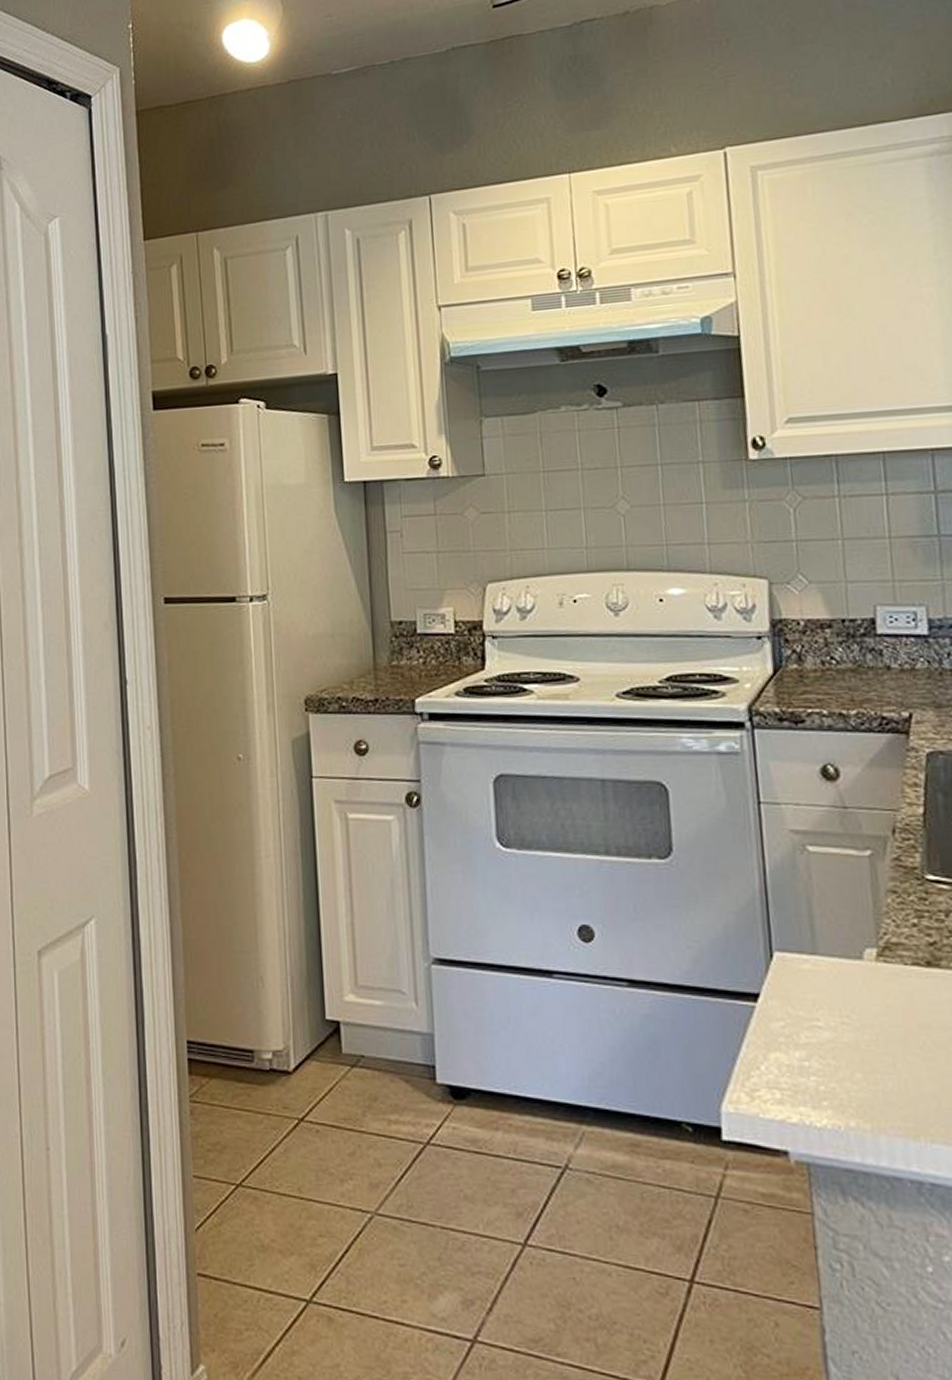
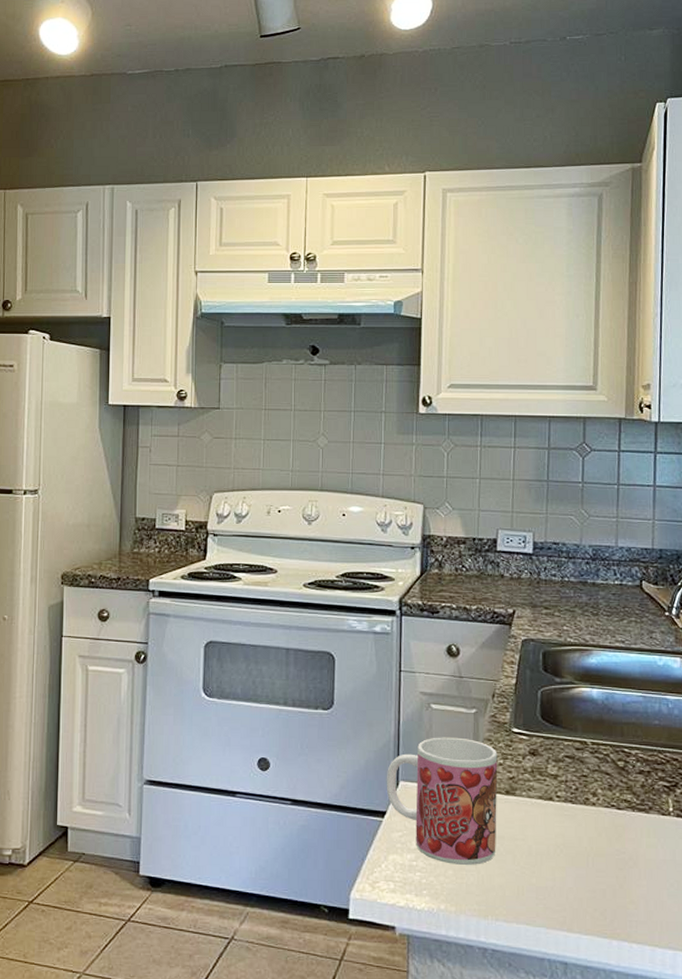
mug: none [754,890,922,1065] -> present [386,737,498,865]

